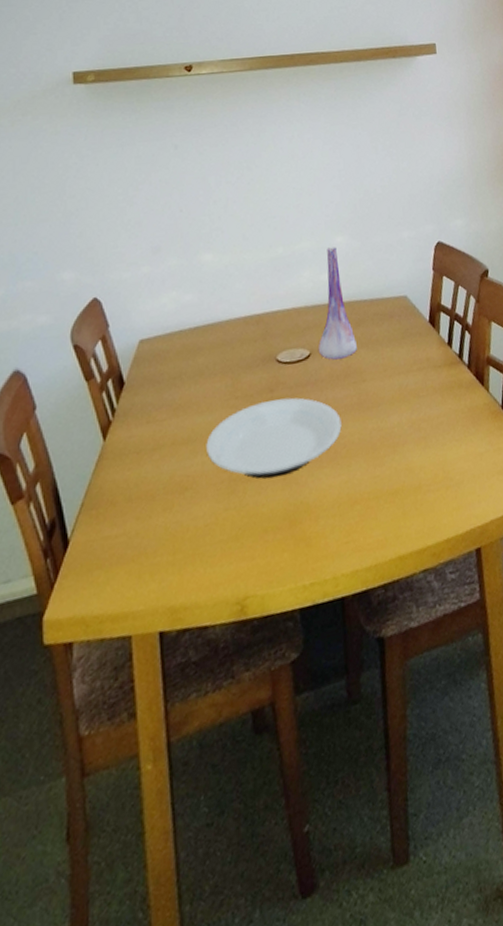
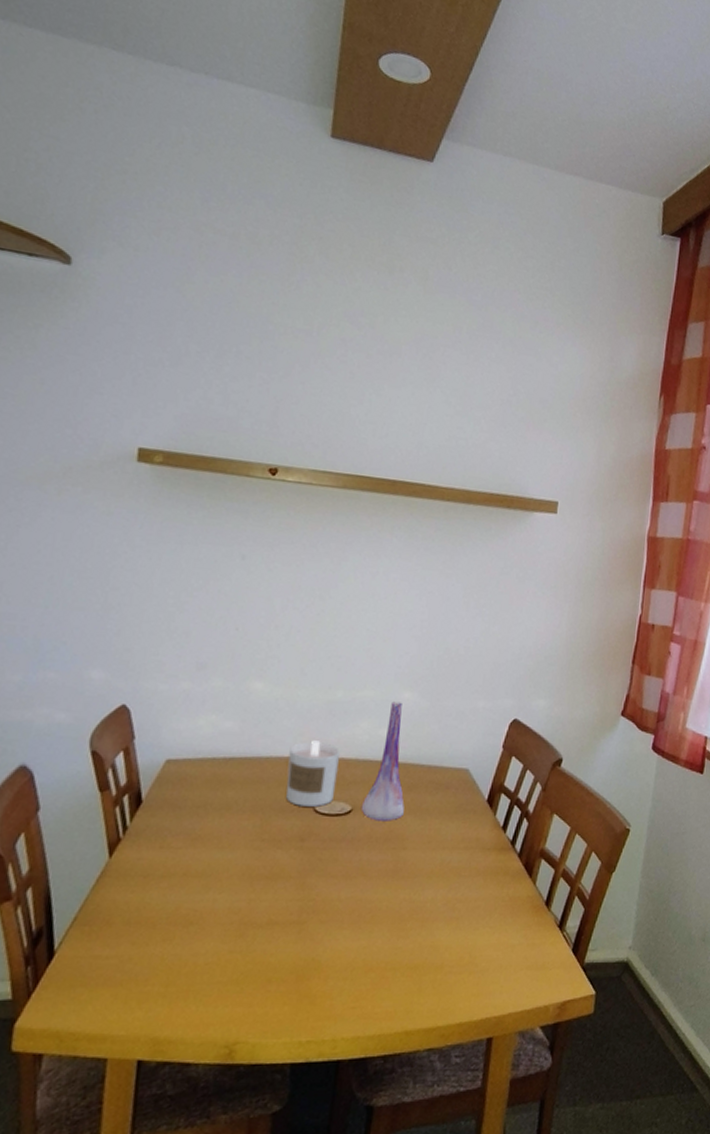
plate: present [206,397,342,479] -> none [220,850,372,929]
candle: none [245,296,293,360] -> present [286,740,340,807]

